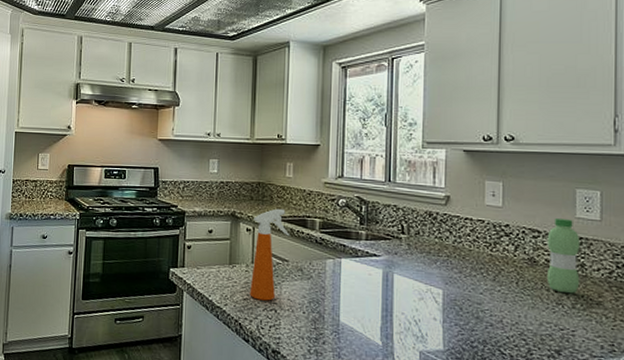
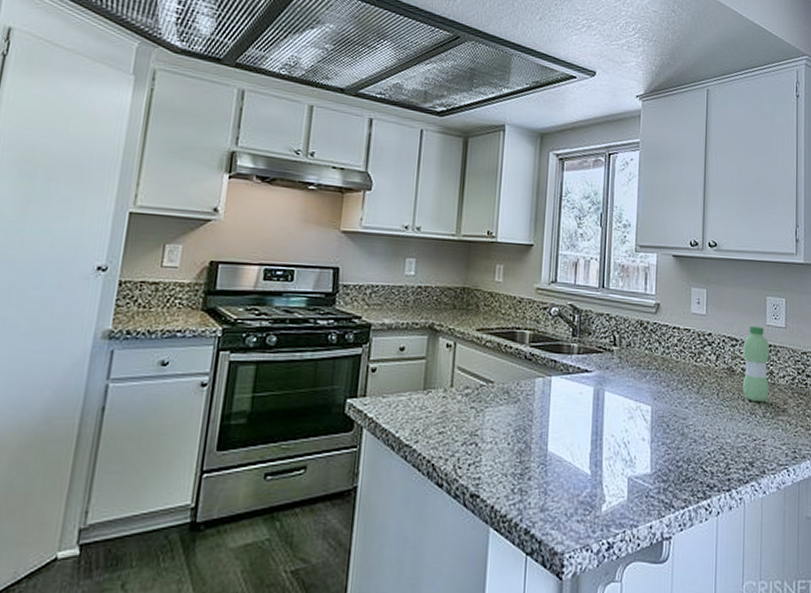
spray bottle: present [250,208,290,301] -> none [446,319,497,433]

